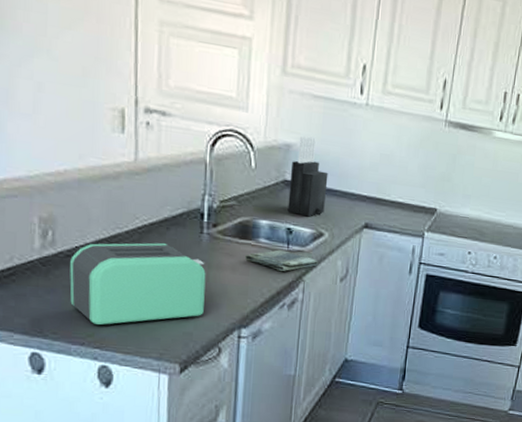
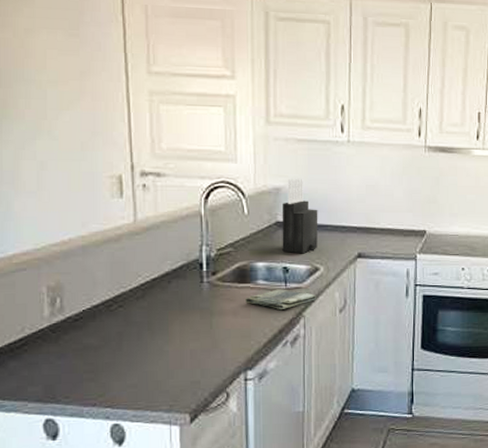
toaster: present [69,243,206,326] -> none [79,297,209,385]

